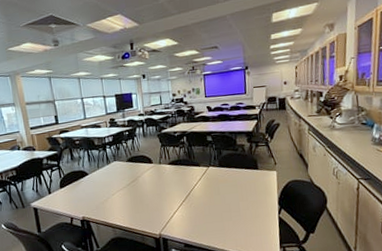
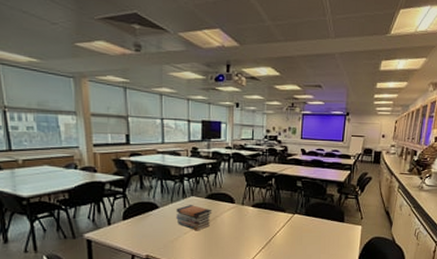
book stack: none [103,169,134,192] -> present [176,205,212,231]

